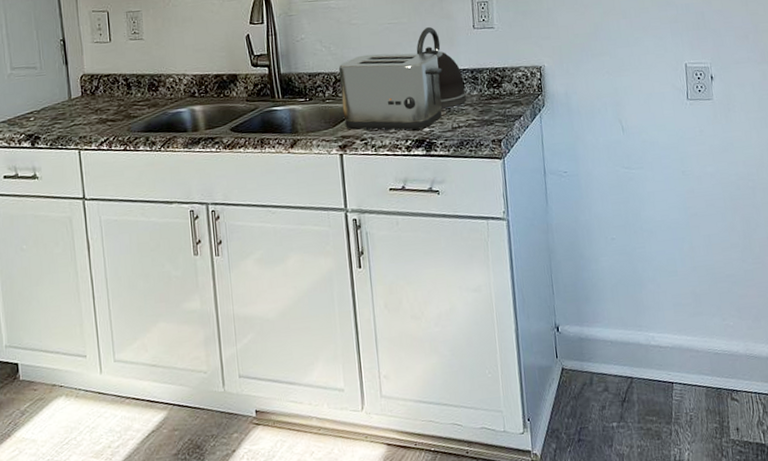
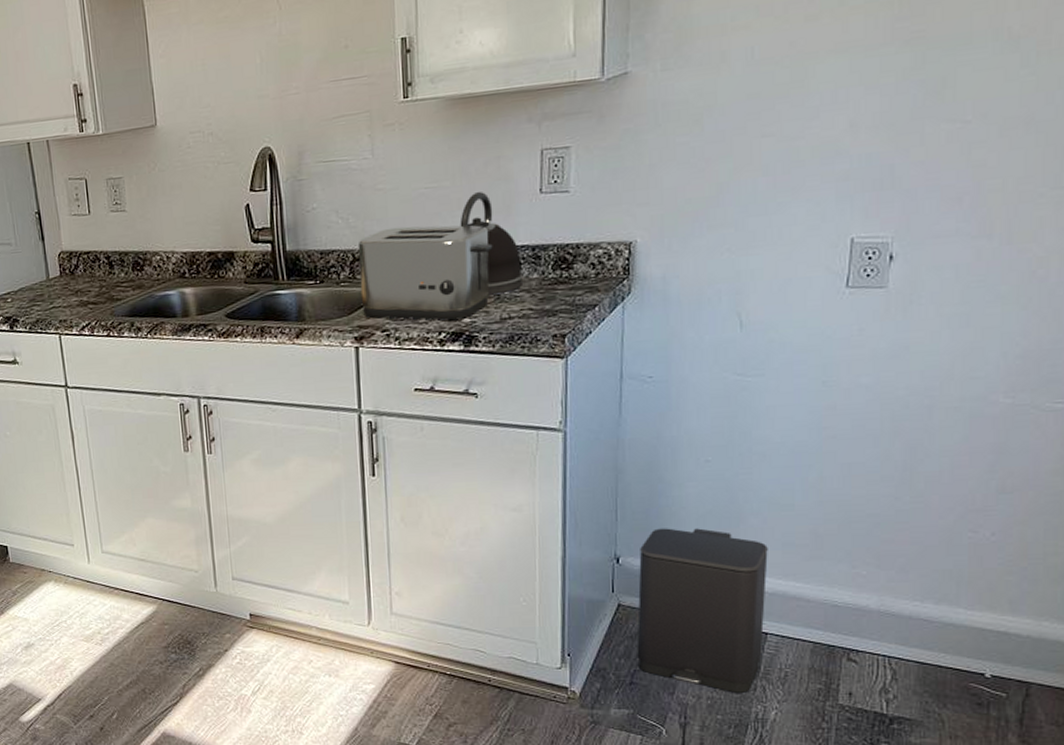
pedal bin: none [573,295,672,439] -> present [637,528,768,693]

